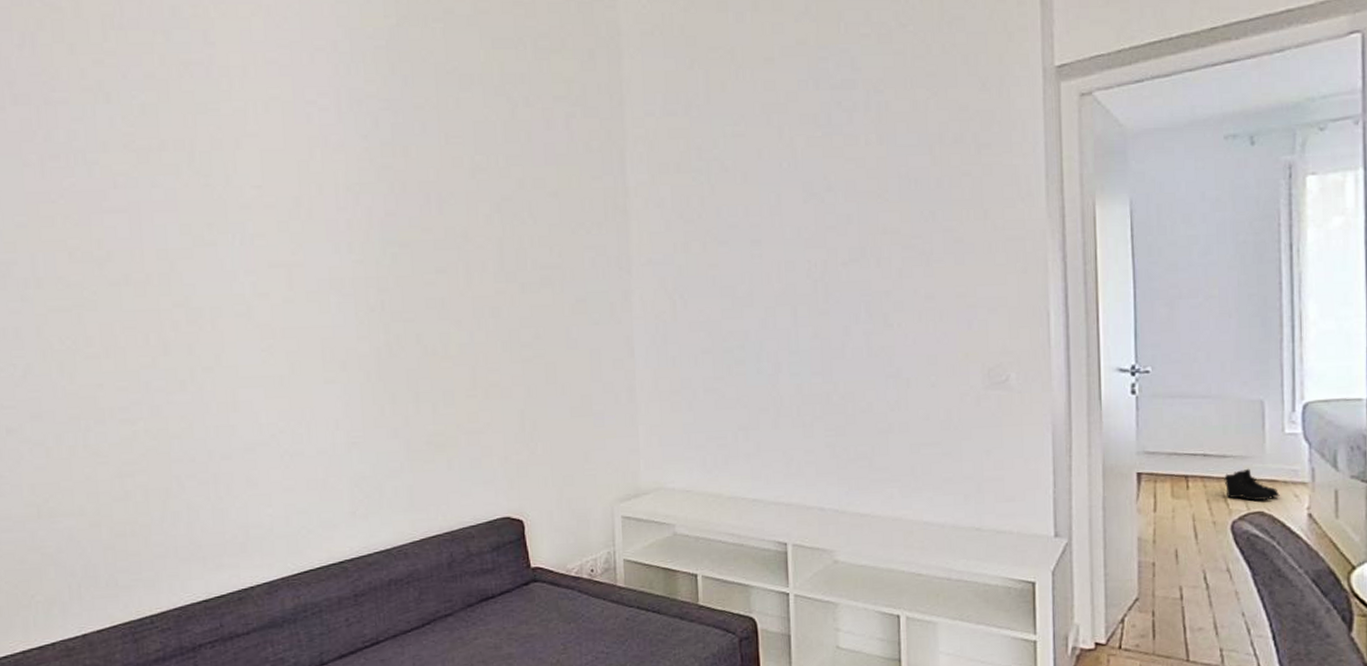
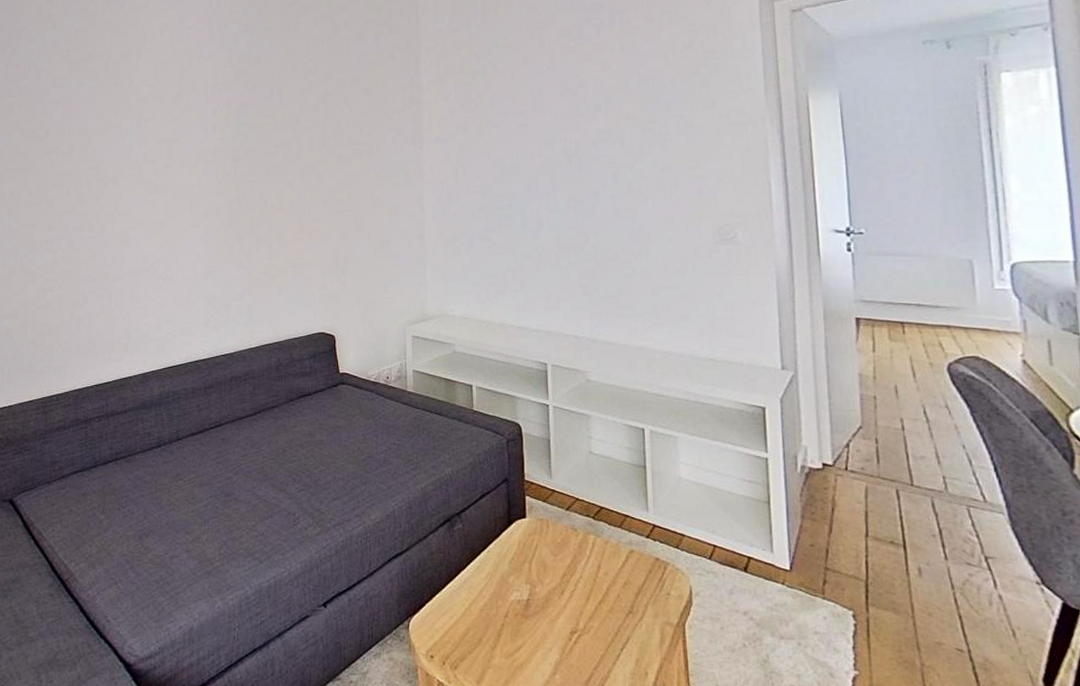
boots: present [1224,468,1280,501] -> none [938,318,993,347]

